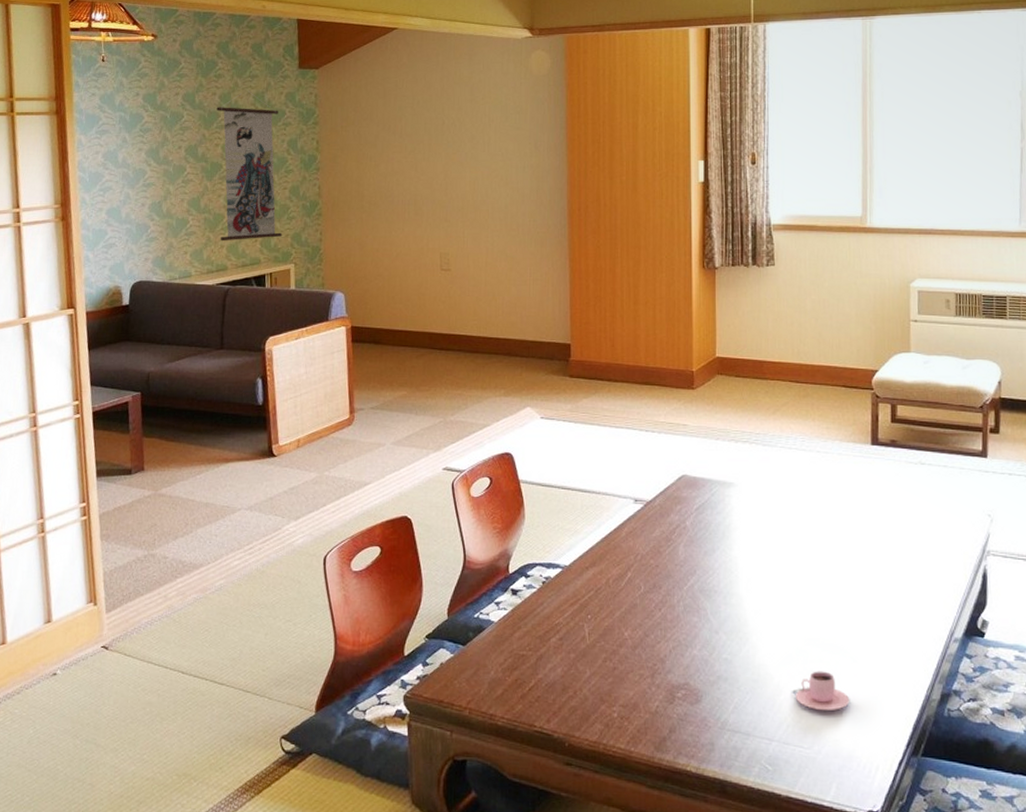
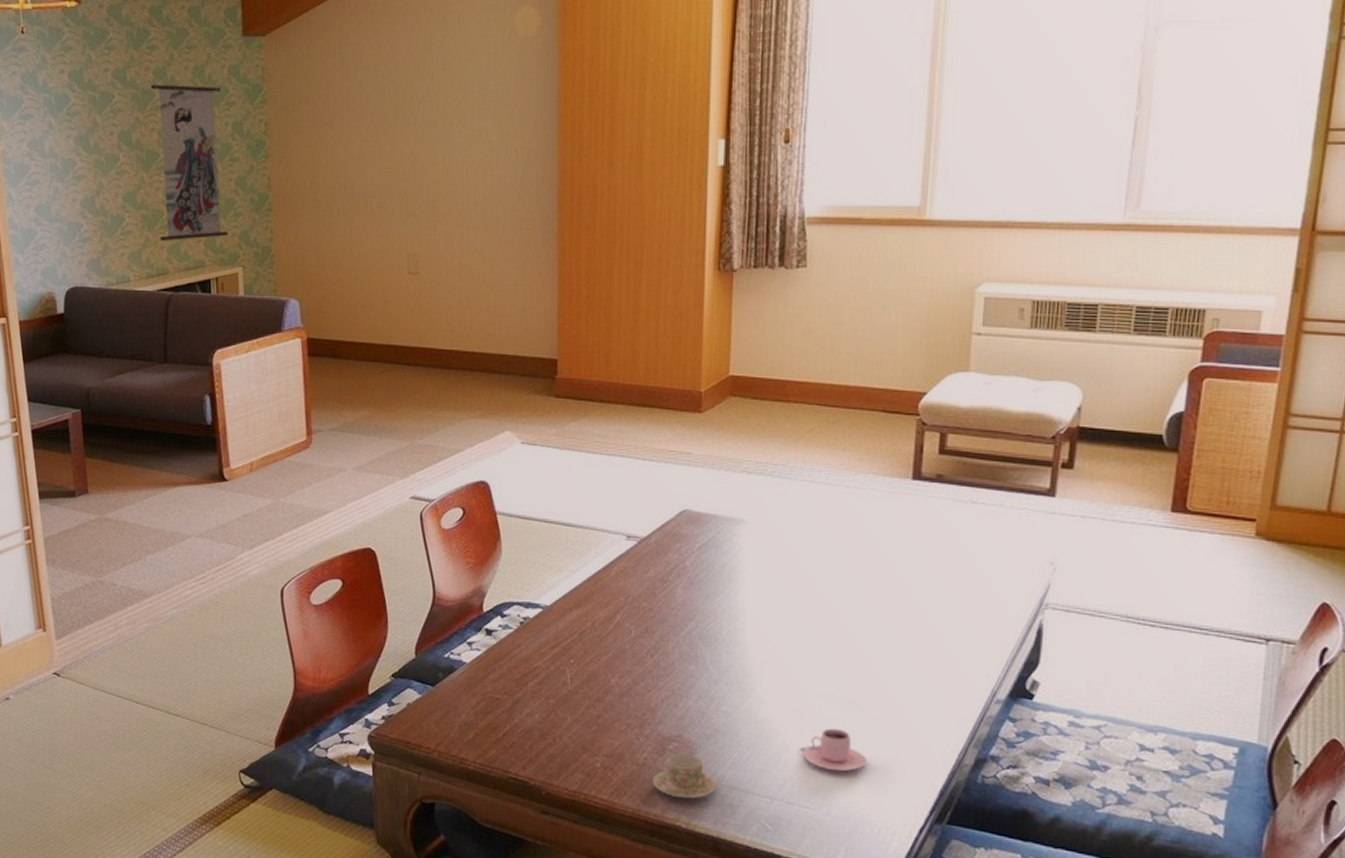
teacup: none [664,699,721,744] -> present [652,752,717,800]

